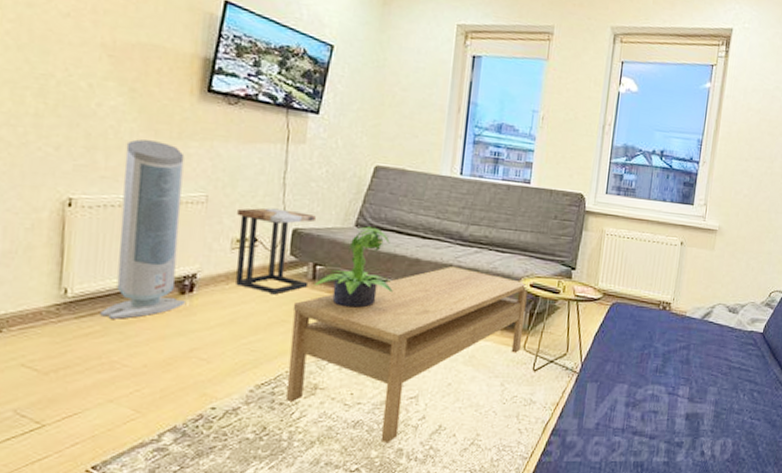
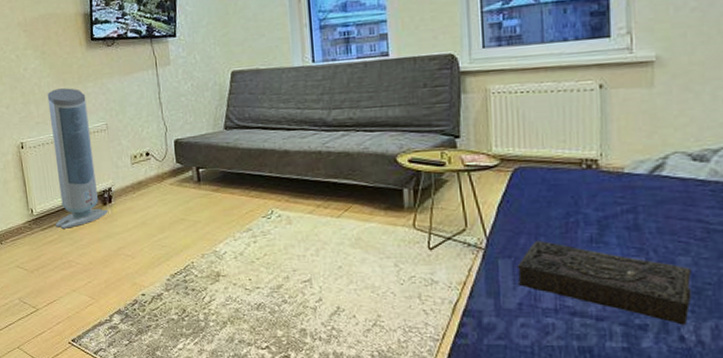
side table: present [236,207,316,295] -> none [130,124,196,198]
coffee table: present [285,267,527,444] -> none [187,153,411,324]
potted plant: present [313,226,393,308] -> none [200,127,269,203]
book: none [598,368,716,443] -> present [516,241,692,326]

